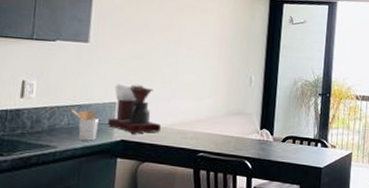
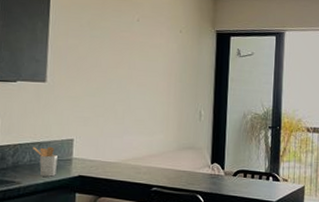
coffee maker: present [108,83,161,134] -> none [66,120,115,169]

